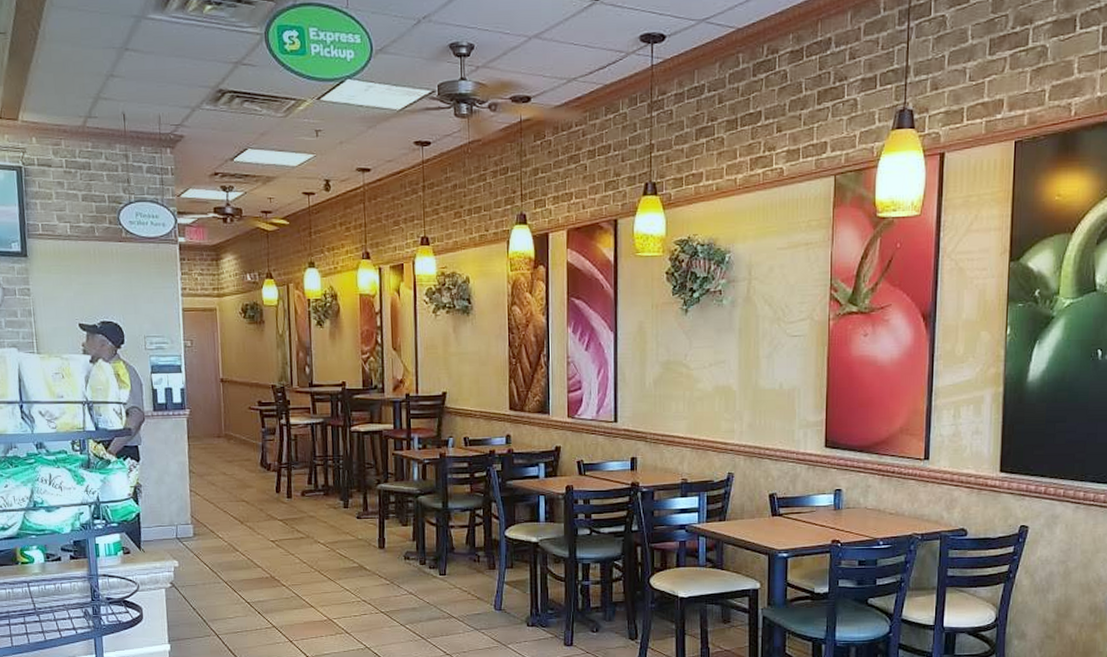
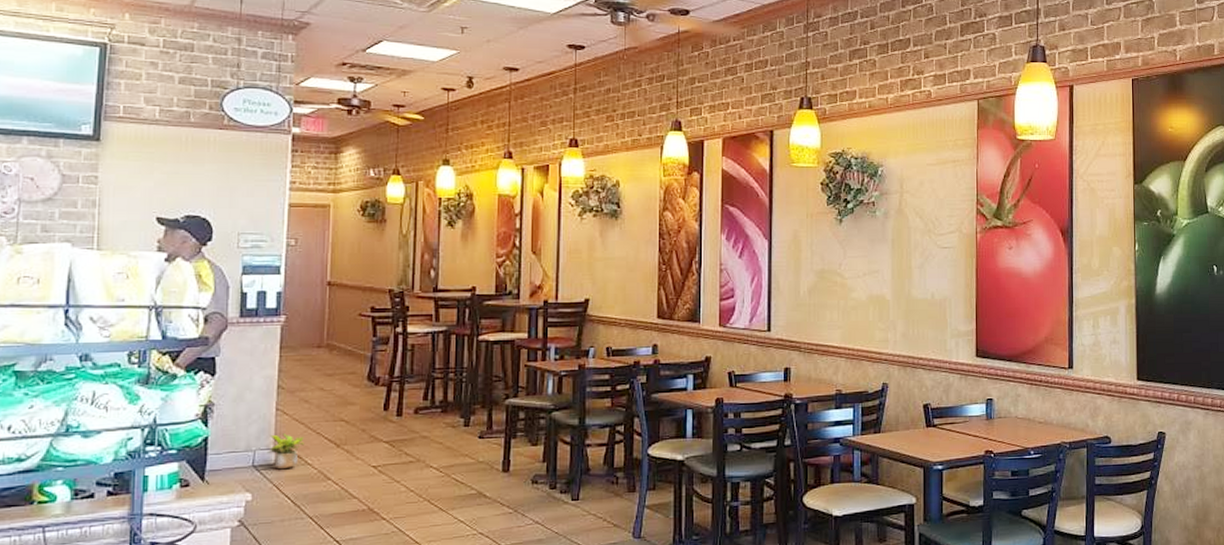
potted plant: none [186,511,215,542] -> present [266,434,304,470]

